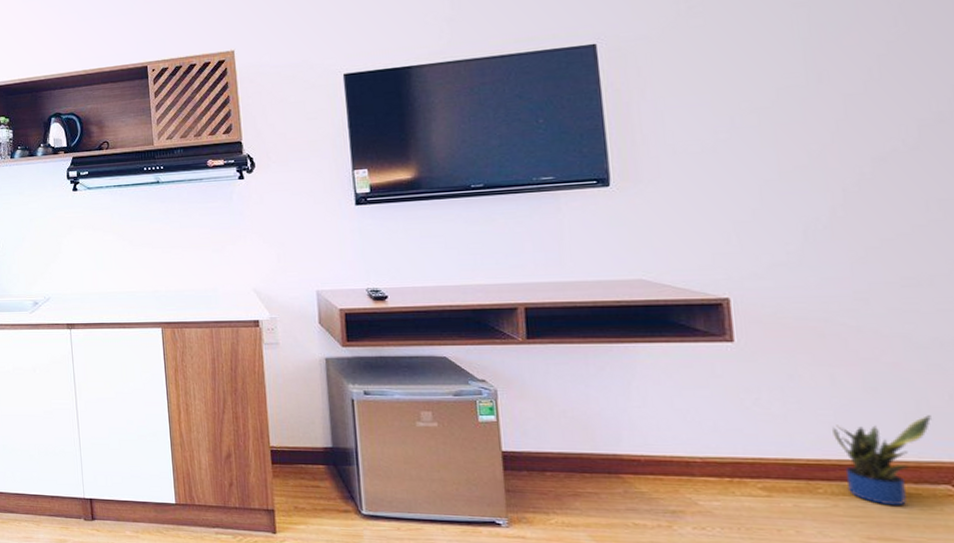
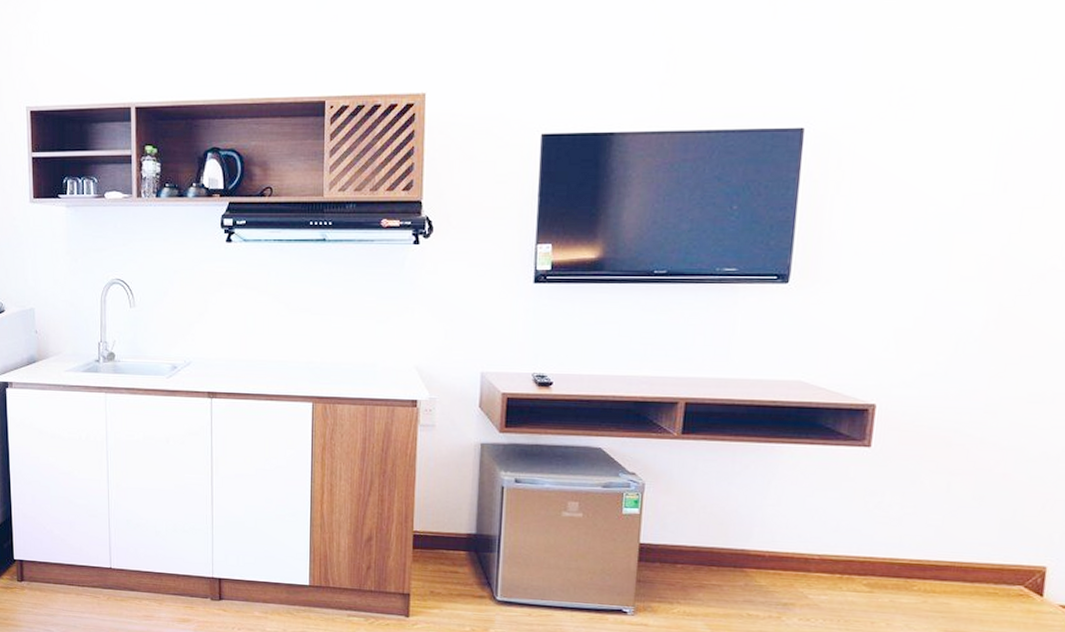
potted plant: present [833,415,931,506] -> none [937,523,1023,604]

